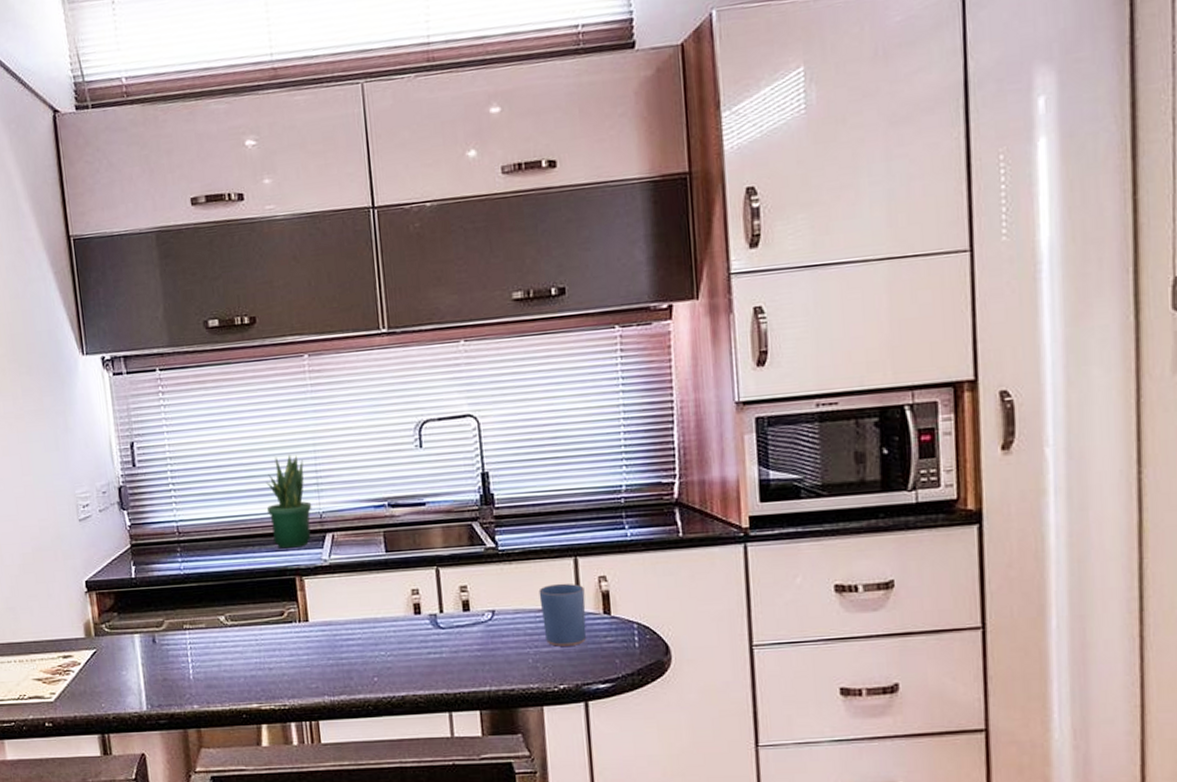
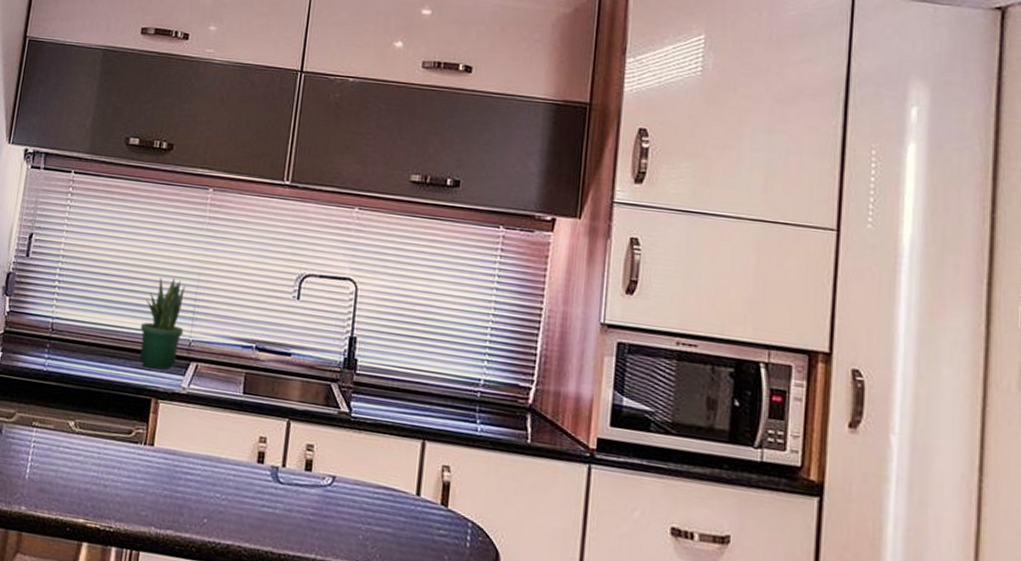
mug: present [538,583,587,647] -> none [379,462,427,532]

